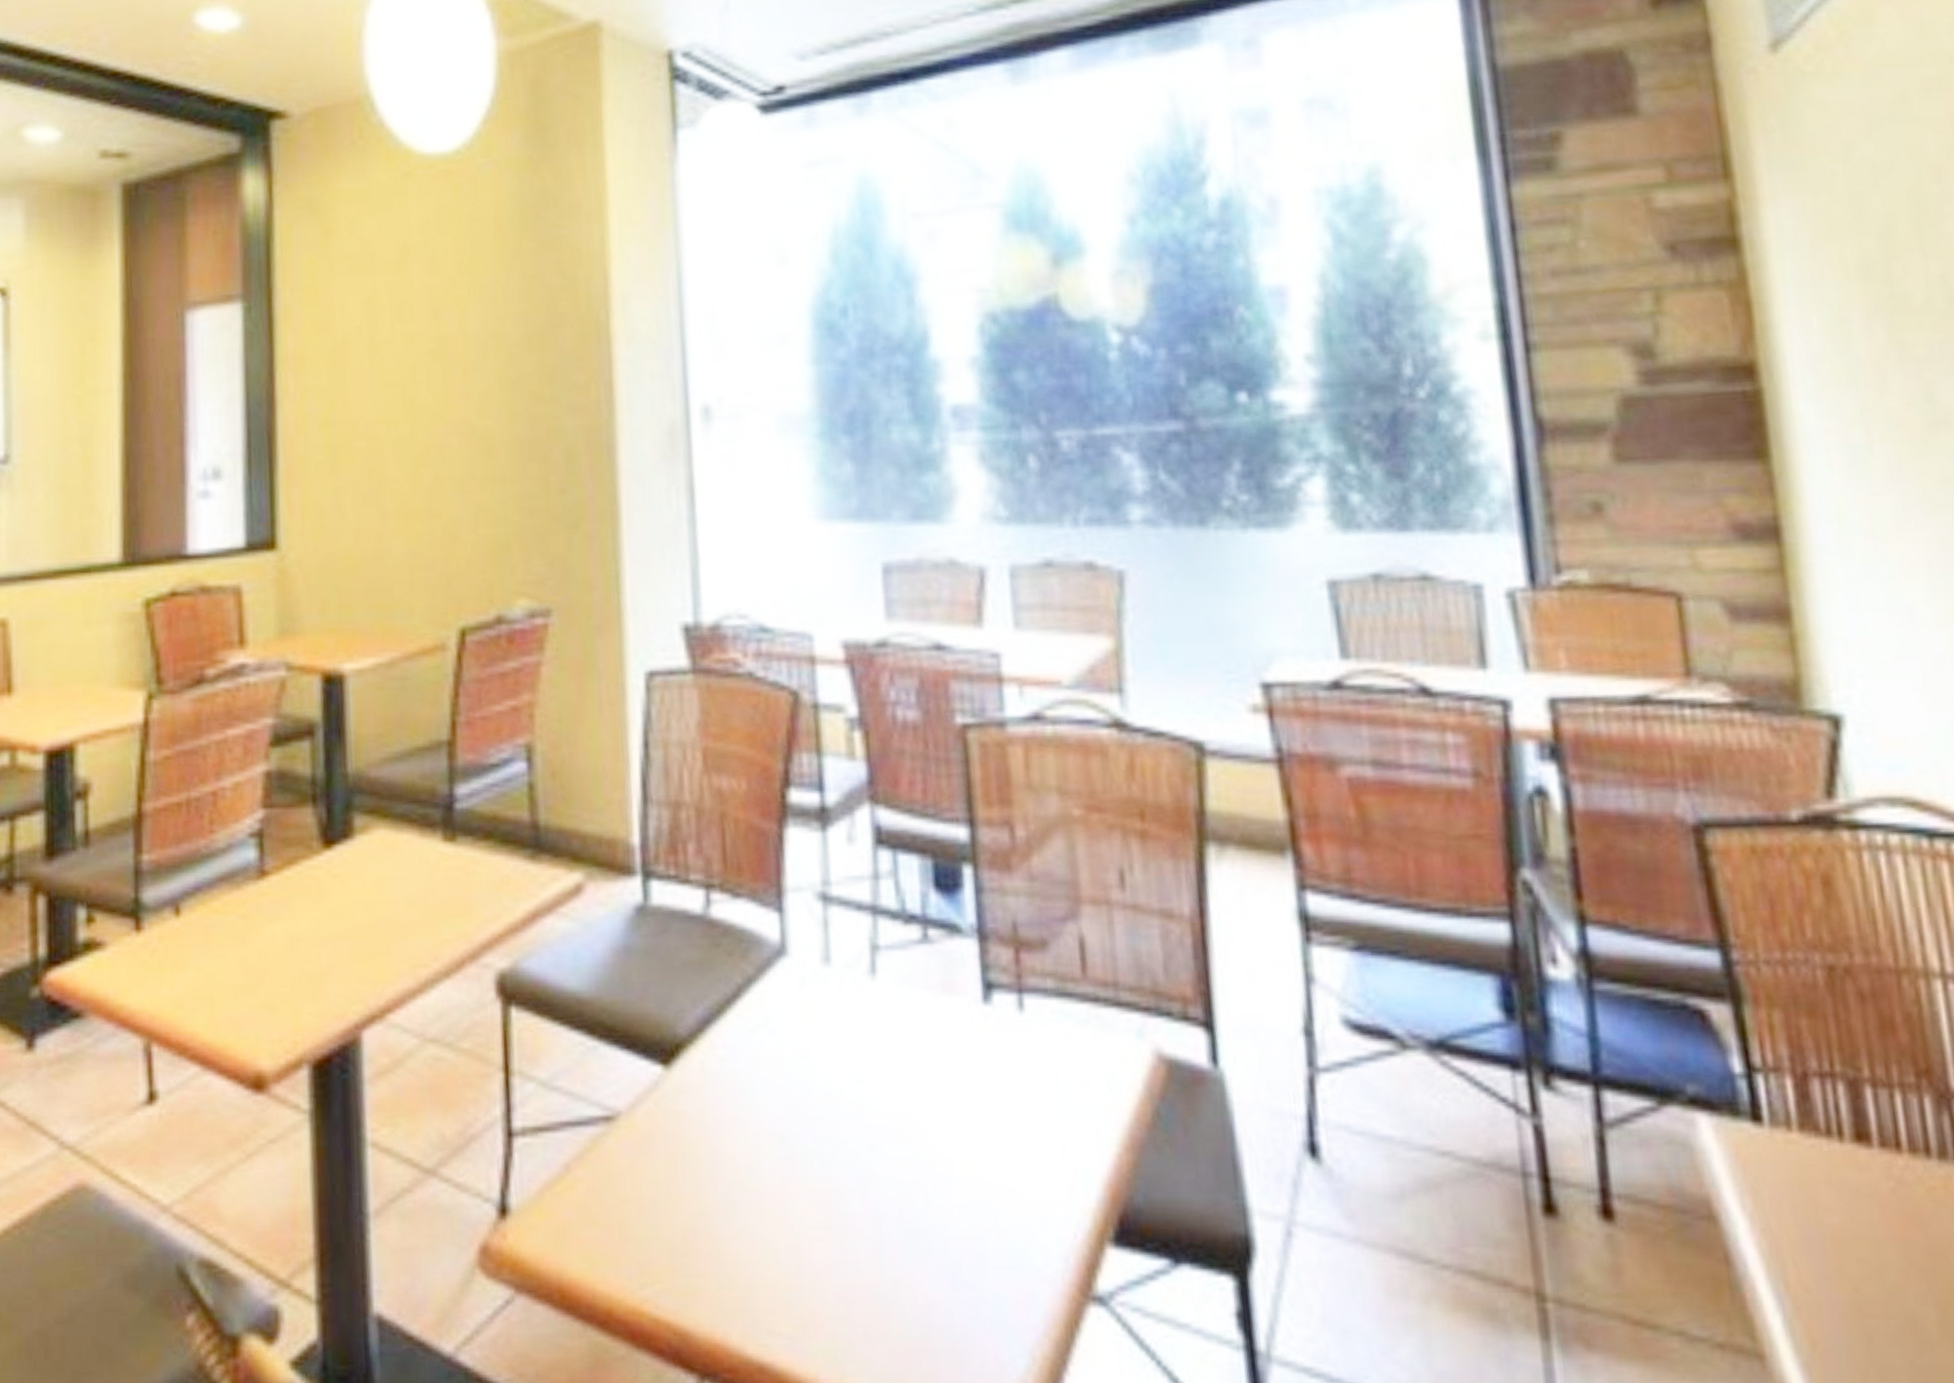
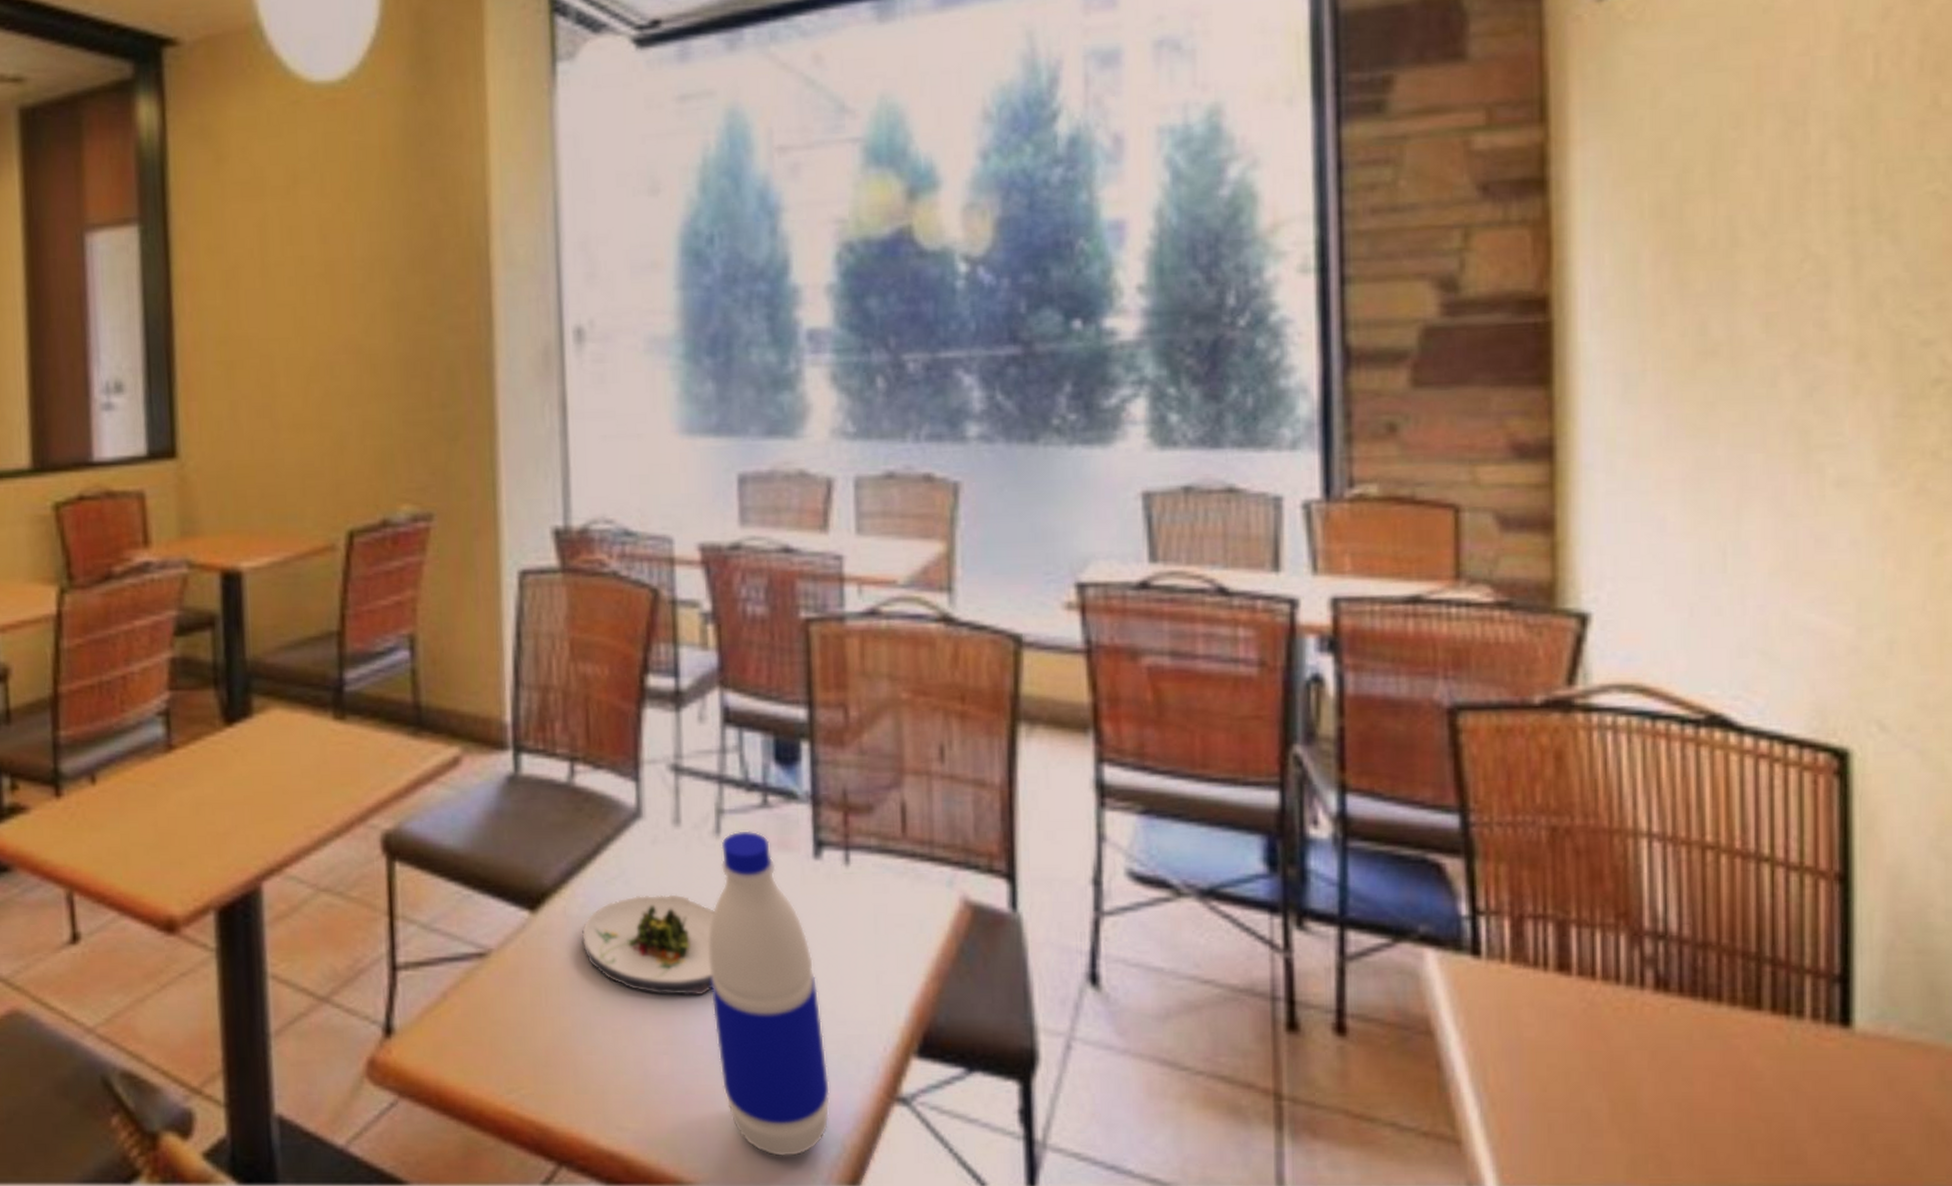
salad plate: none [721,1046,873,1169] -> present [581,894,715,996]
water bottle: none [867,970,1015,1371] -> present [708,831,830,1157]

